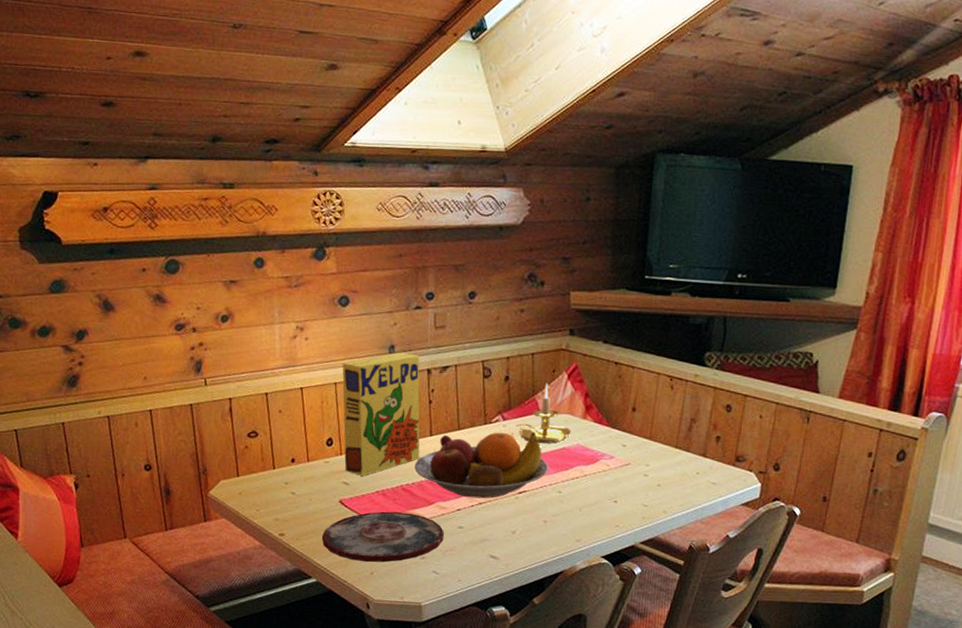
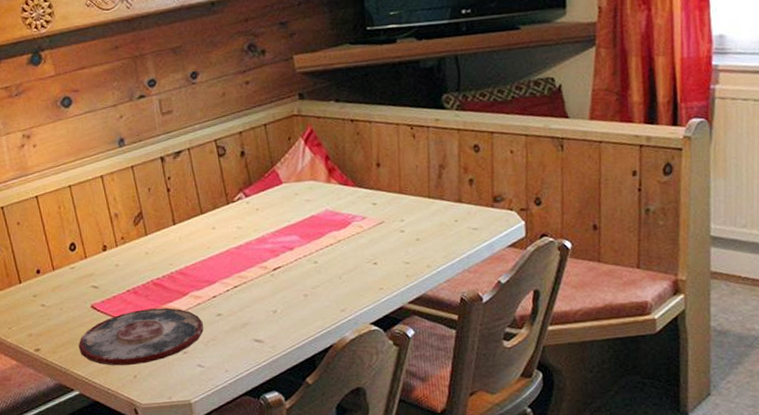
cereal box: present [342,352,420,476] -> none [74,144,166,277]
fruit bowl: present [413,432,548,499] -> none [161,204,300,283]
candle holder: present [516,382,571,444] -> none [259,151,318,216]

